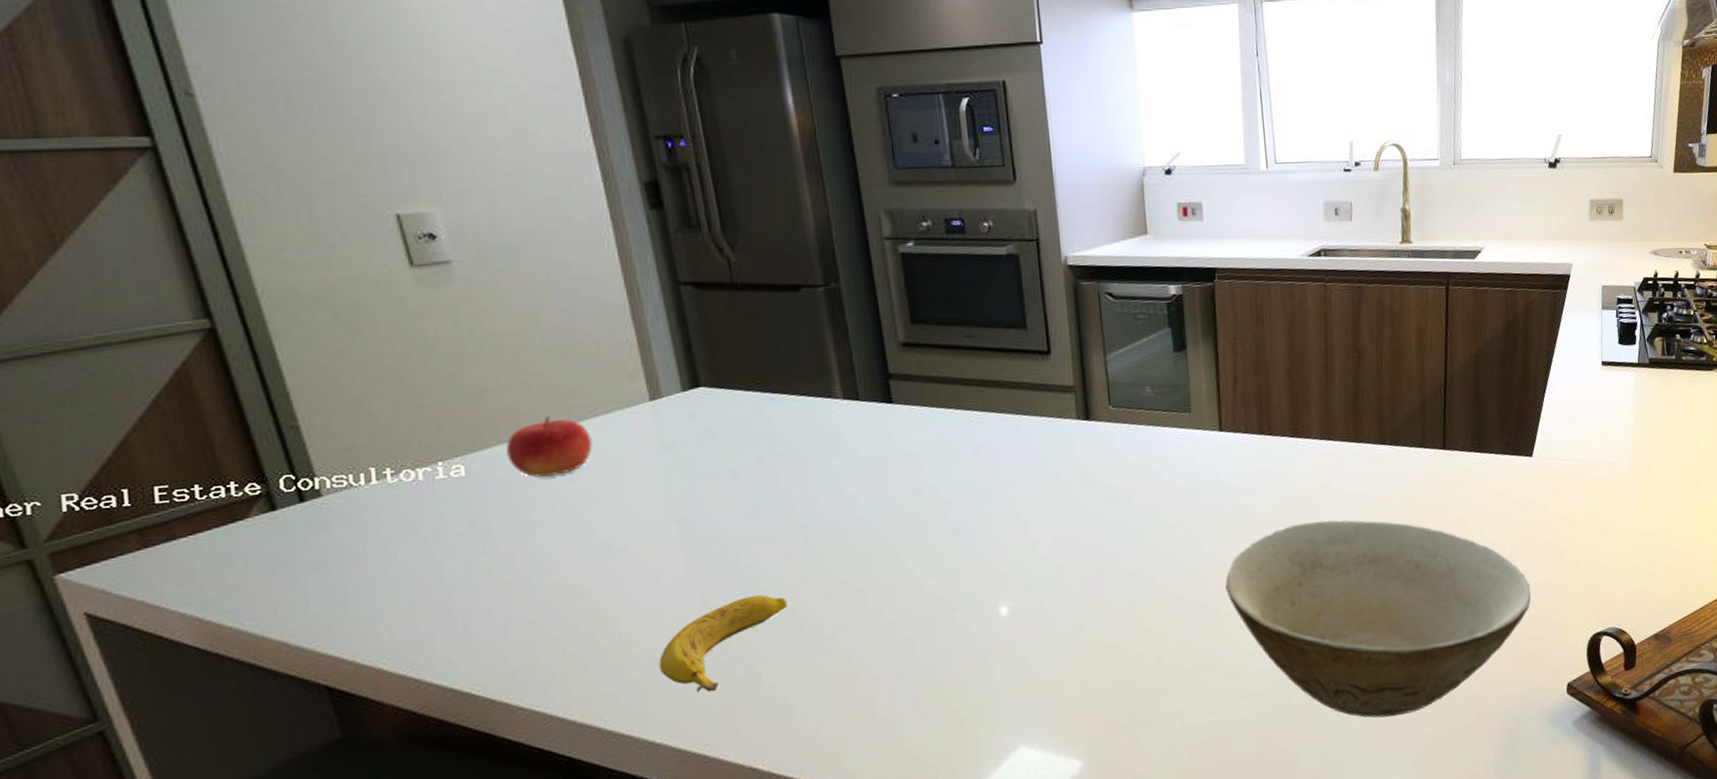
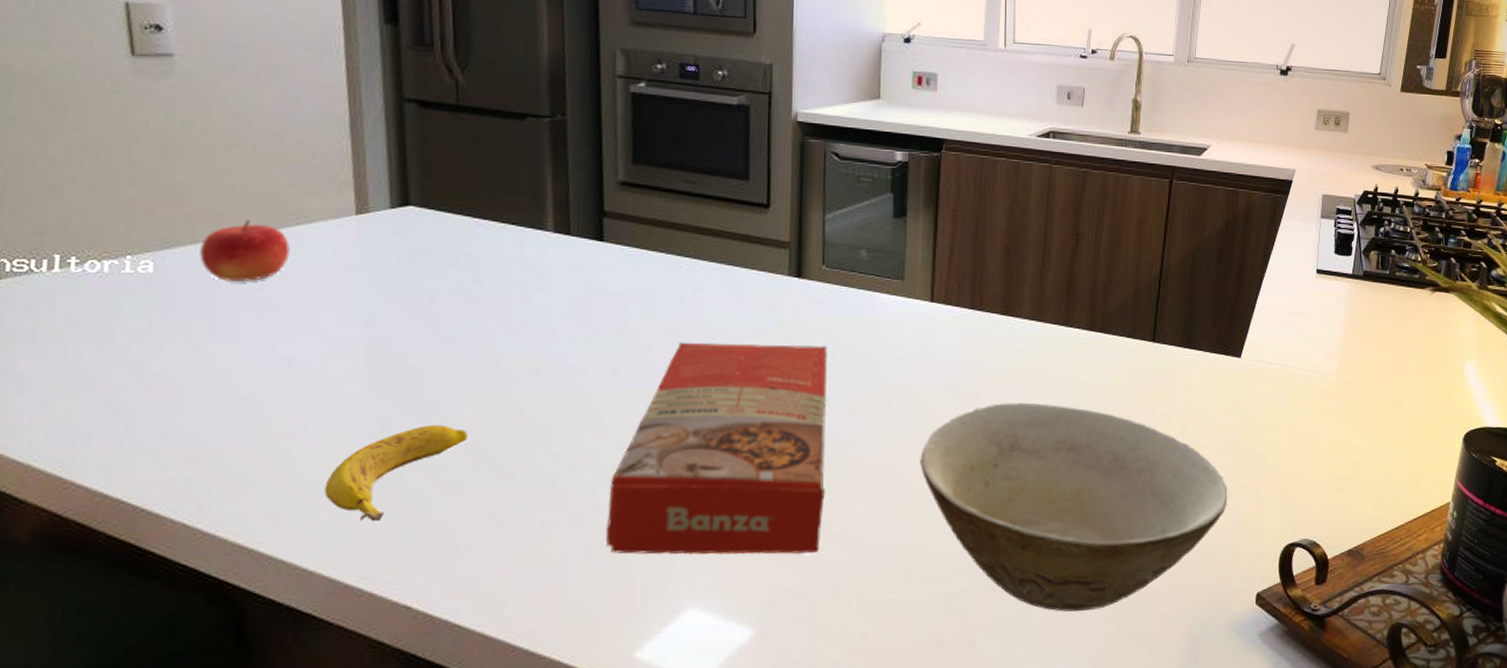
macaroni box: none [929,484,1138,702] -> present [605,342,828,555]

